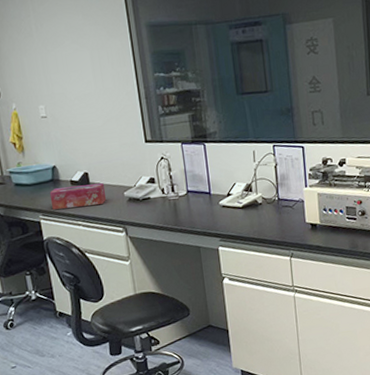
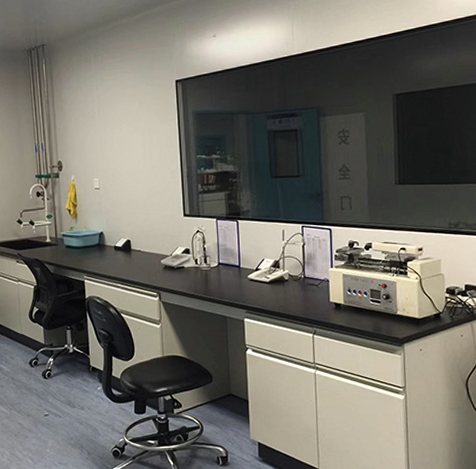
tissue box: present [49,183,107,210] -> none [95,250,145,271]

